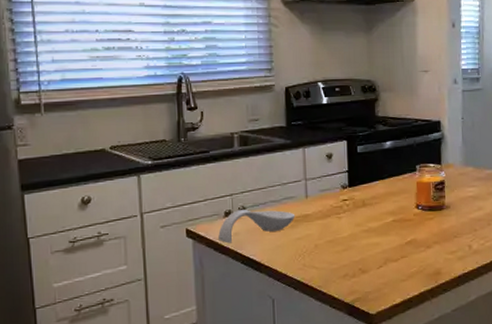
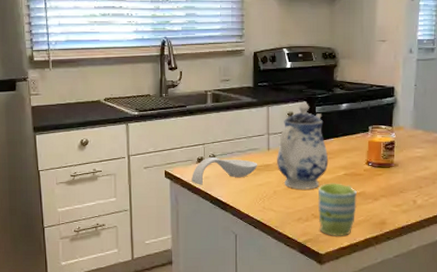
teapot: none [316,142,375,242] -> present [277,102,329,190]
mug: none [364,231,408,293] -> present [317,183,357,237]

